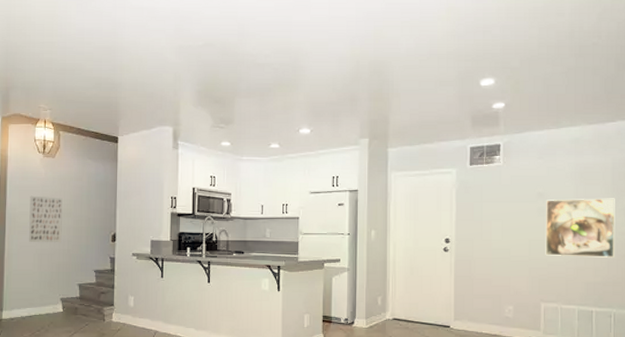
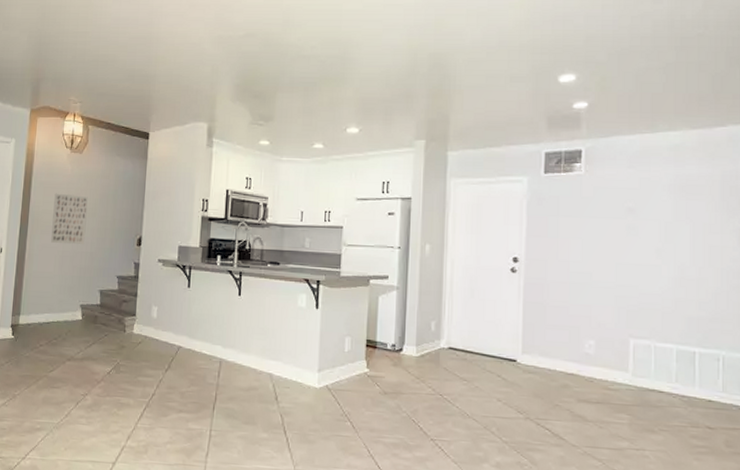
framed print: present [545,198,615,258] -> none [635,216,725,289]

